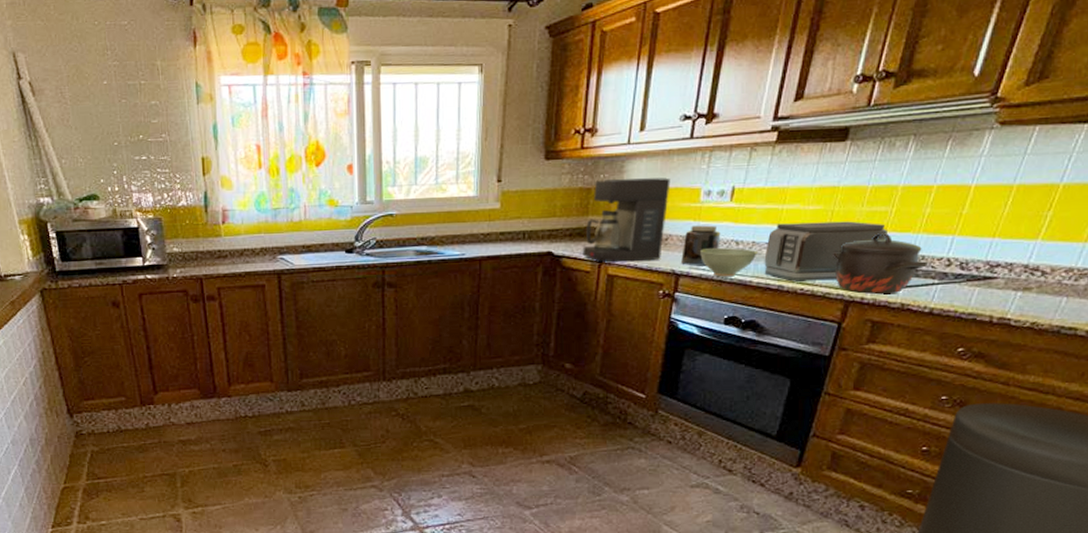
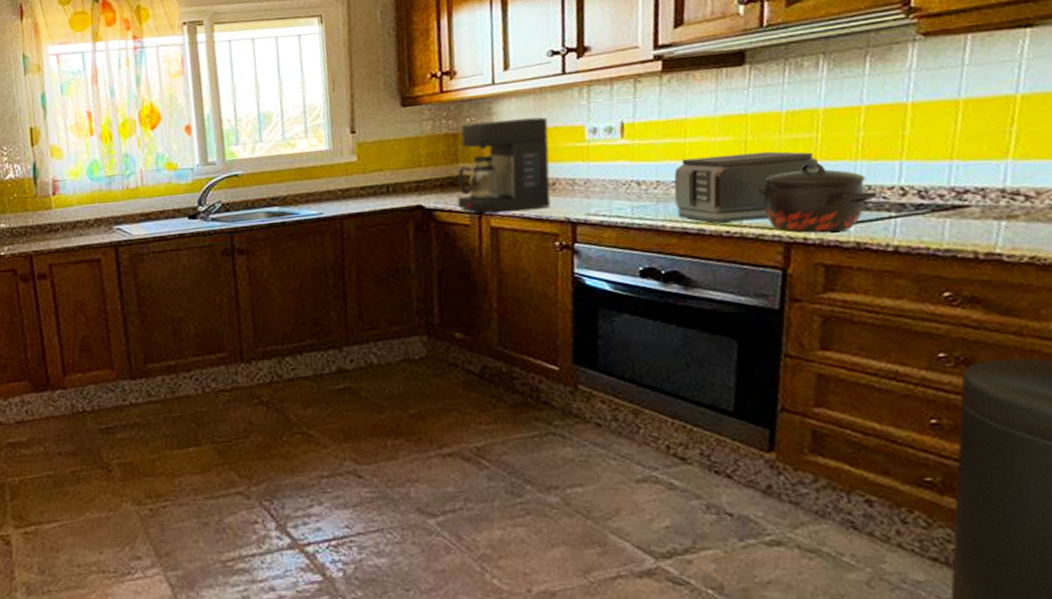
jar: present [681,225,721,266] -> none [574,165,618,212]
bowl: present [700,248,759,277] -> none [596,189,667,223]

